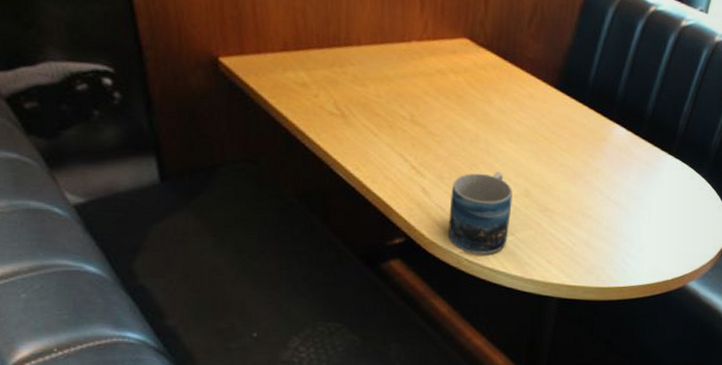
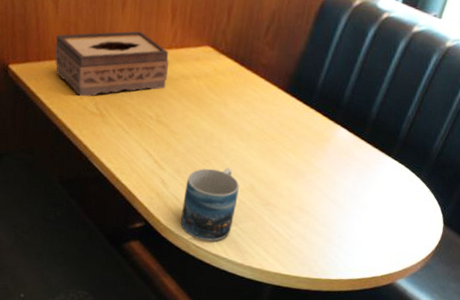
tissue box: none [278,20,421,95] -> present [55,31,169,97]

